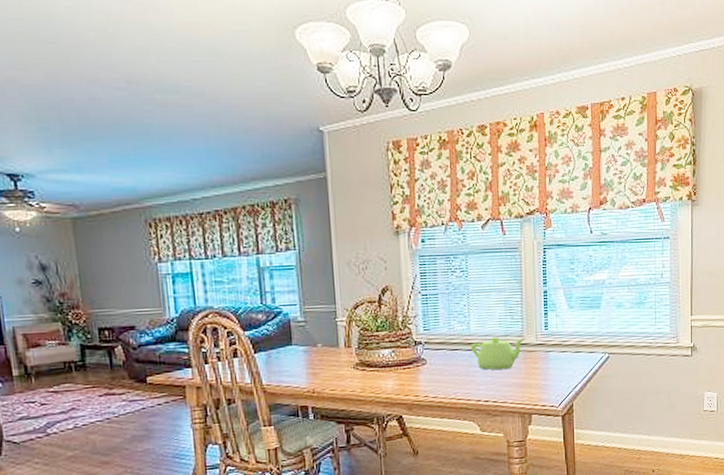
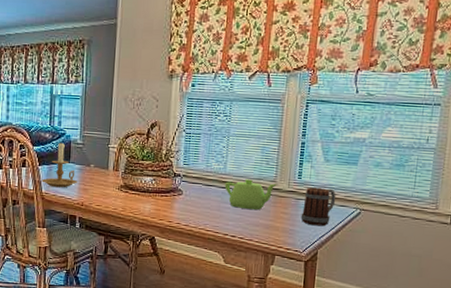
candle holder: none [260,321,304,377] -> present [41,141,77,188]
mug: none [552,336,584,377] -> present [301,187,336,227]

